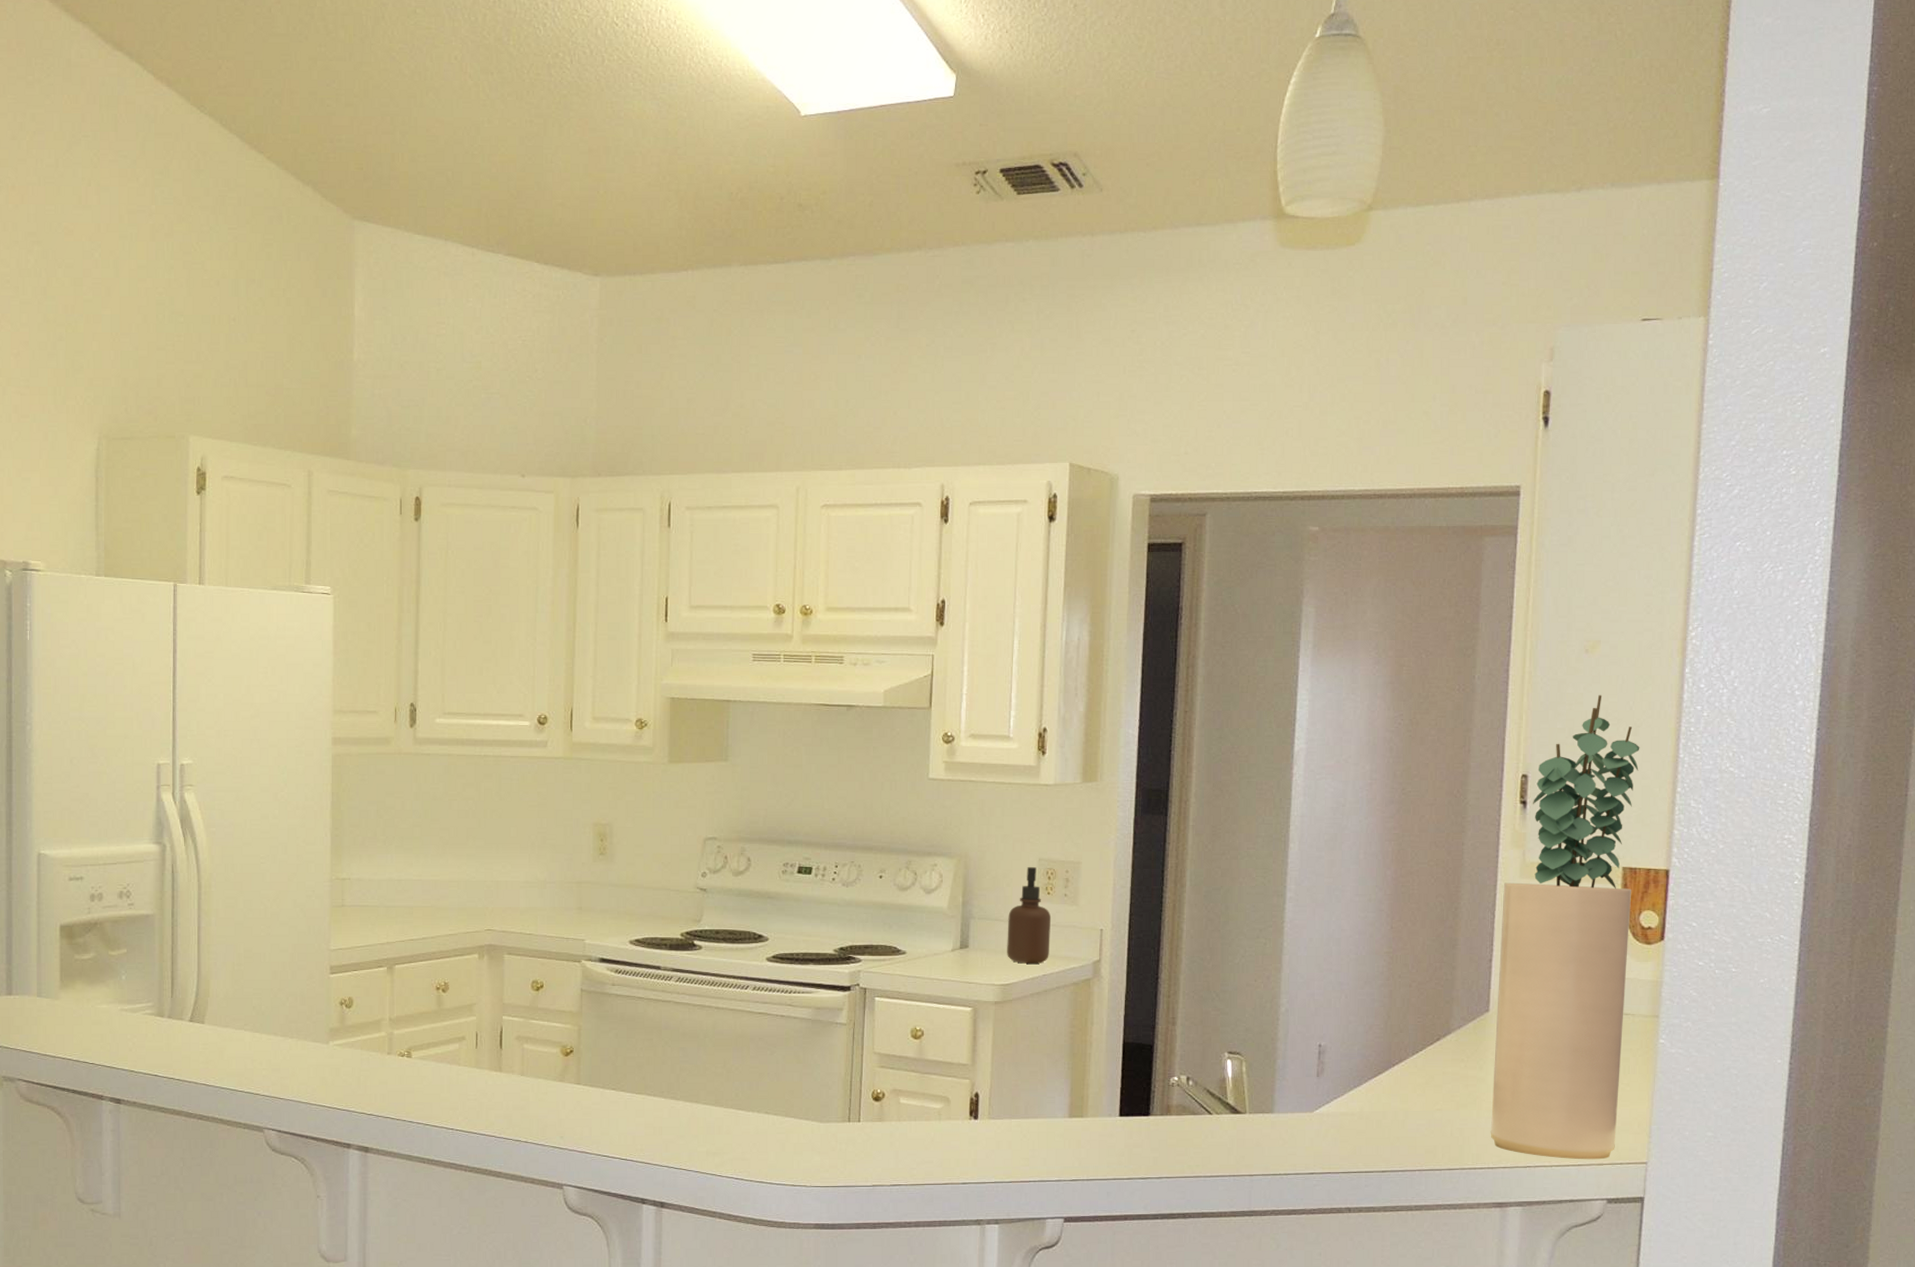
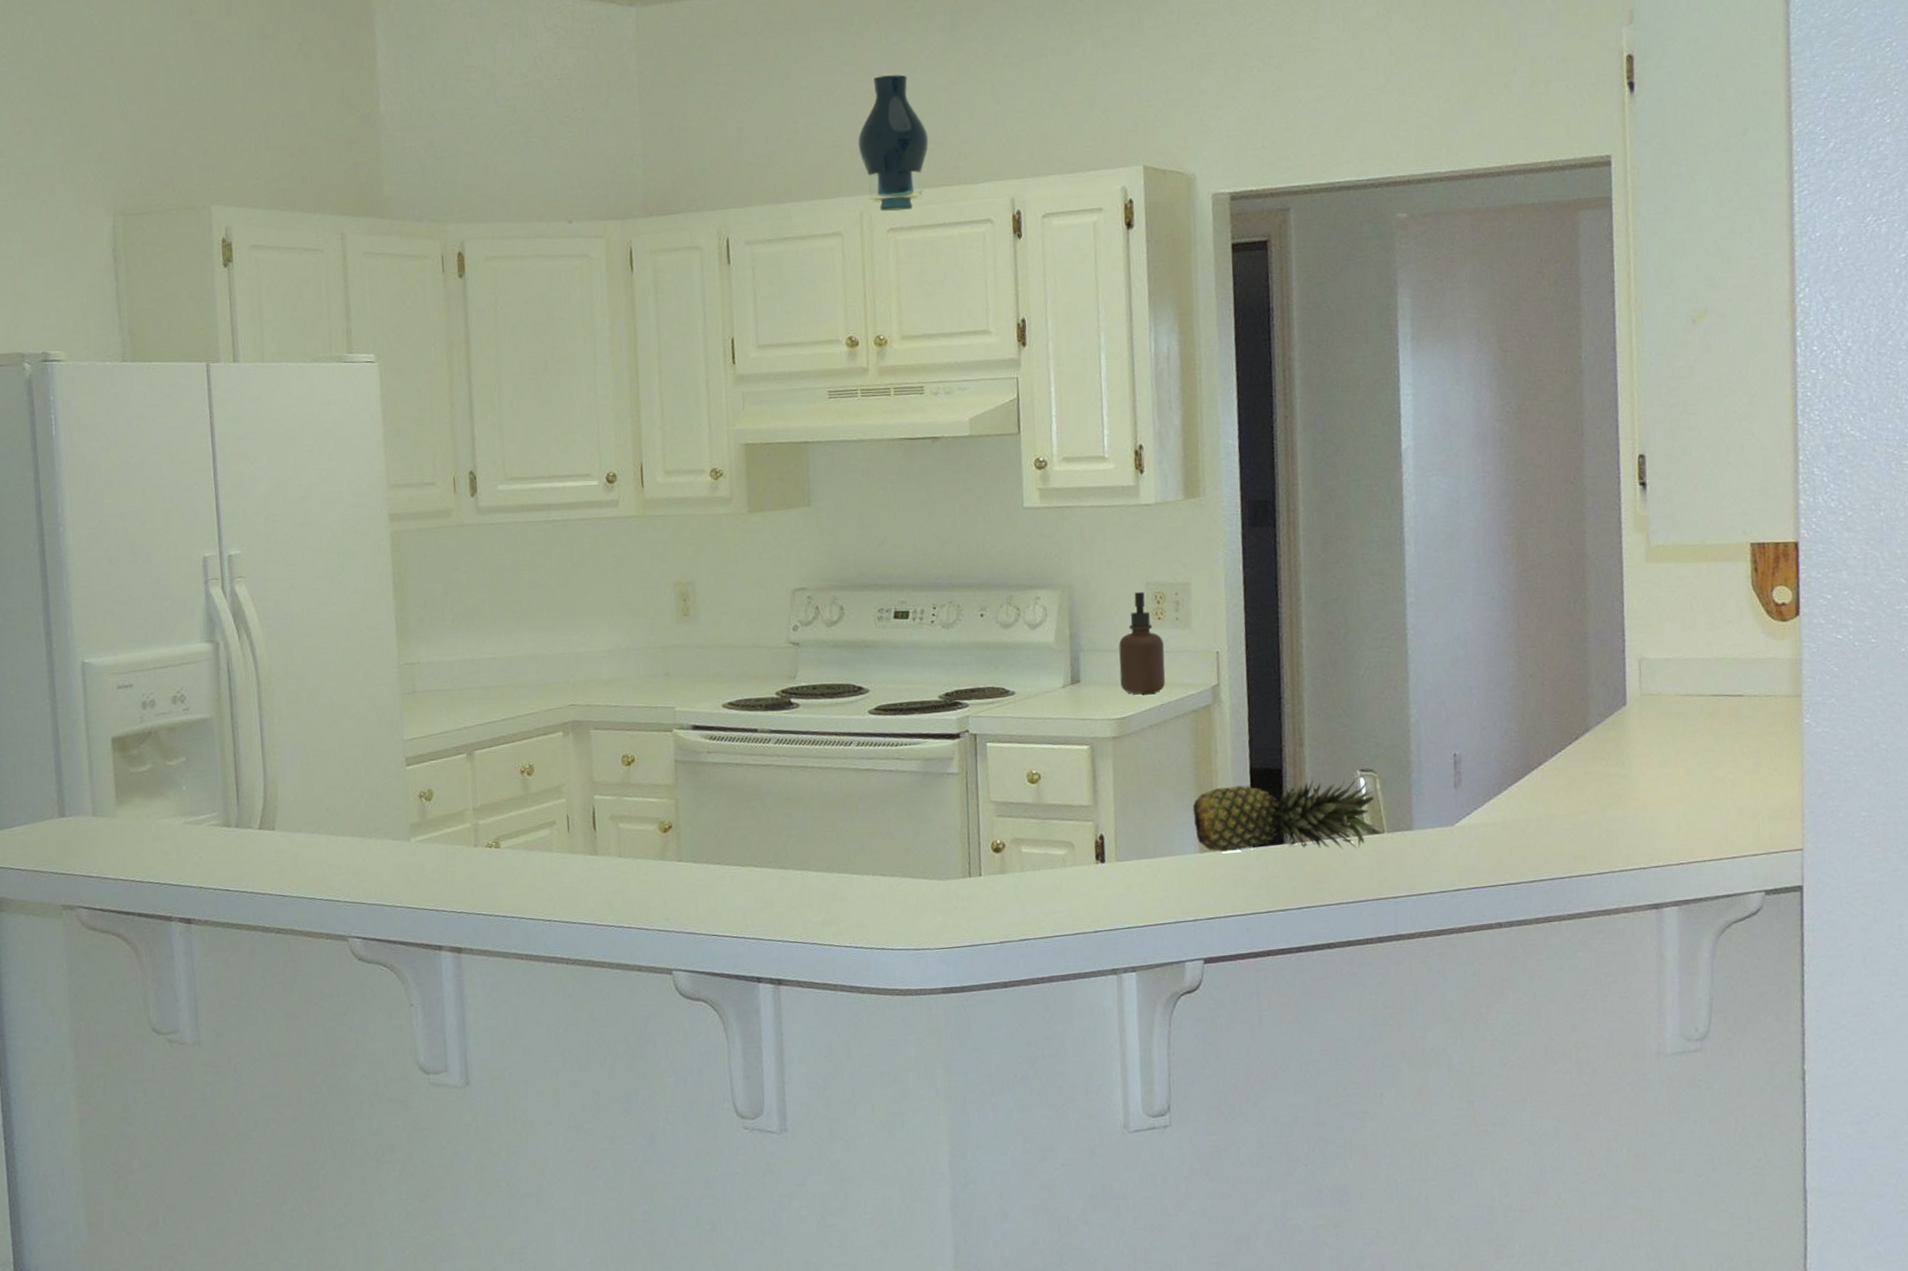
vase: none [800,359,867,489] -> present [858,74,929,212]
fruit: none [1065,1056,1239,1126] -> present [1192,775,1375,853]
vase: present [1491,695,1640,1160] -> none [1630,366,1769,853]

